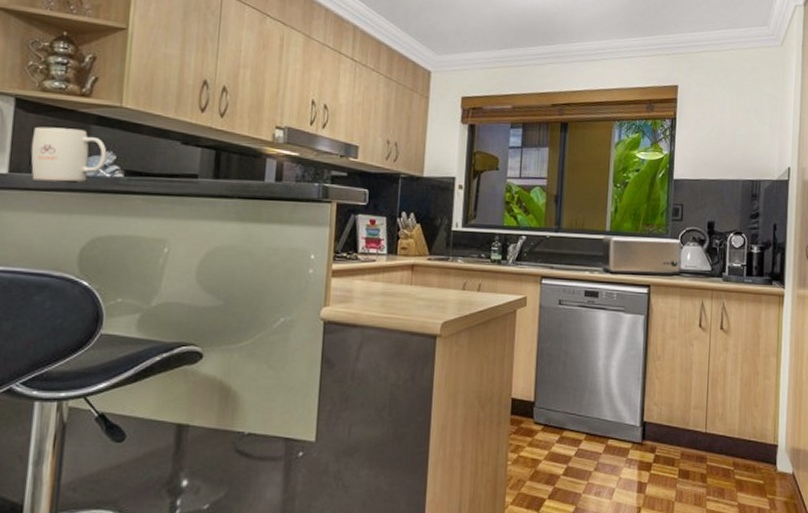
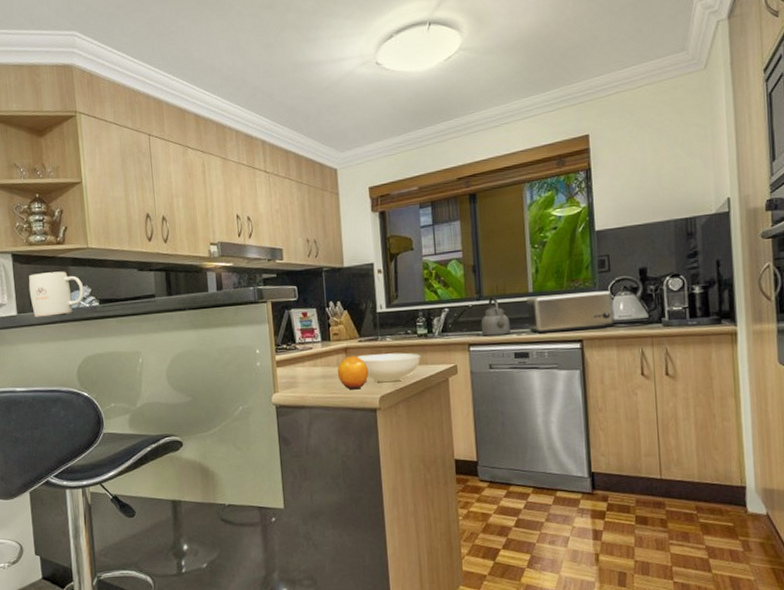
fruit: none [399,274,434,312] -> present [337,356,369,390]
bowl: none [424,275,491,308] -> present [357,352,420,383]
kettle: none [555,230,585,271] -> present [480,297,512,336]

